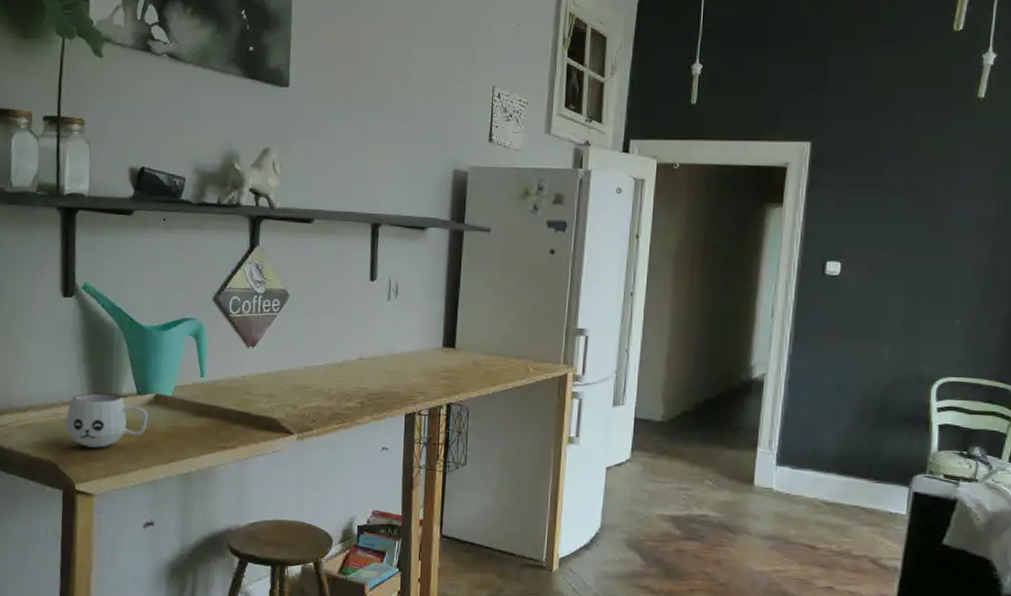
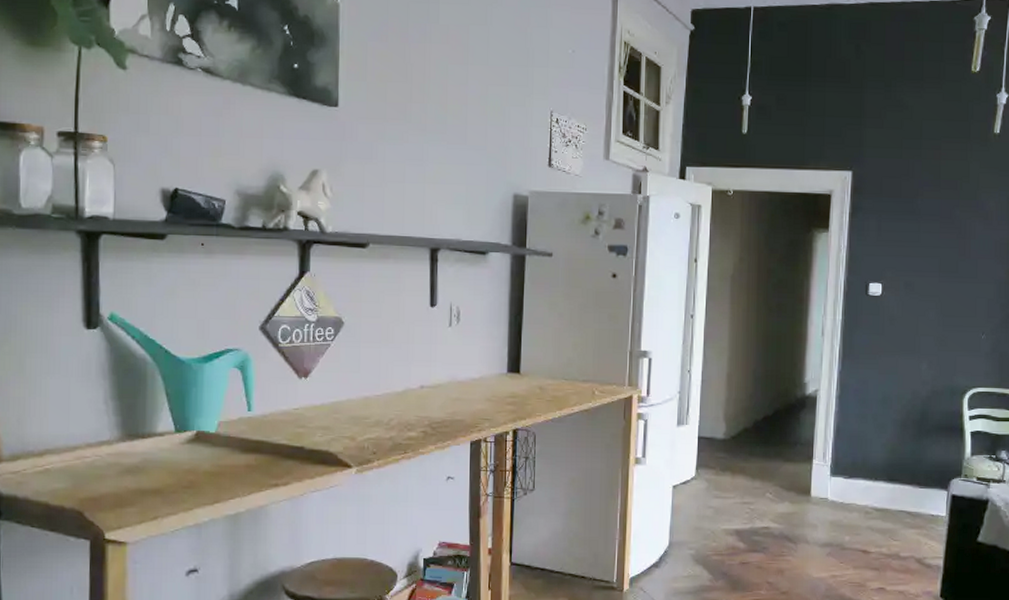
mug: present [66,393,148,448] -> none [92,432,189,492]

